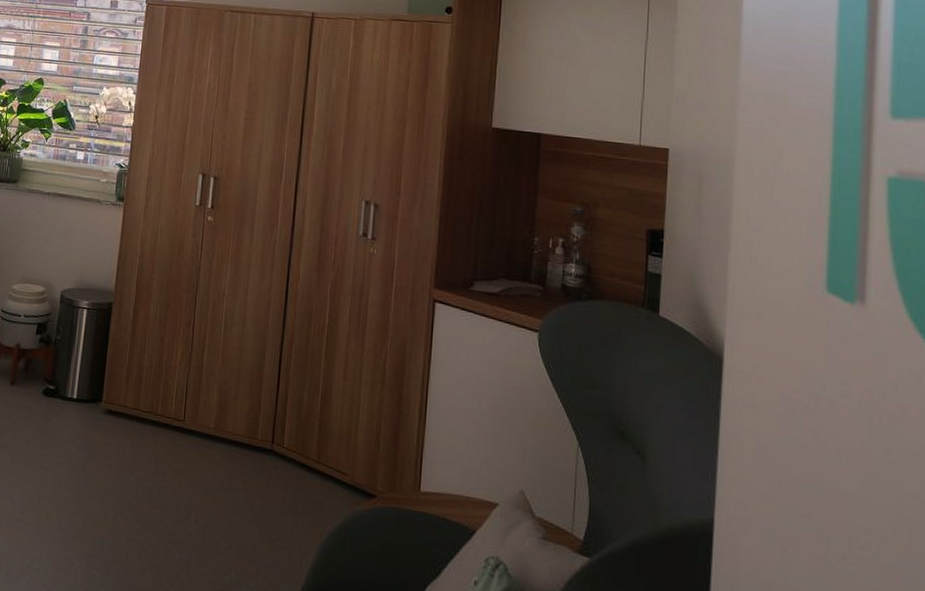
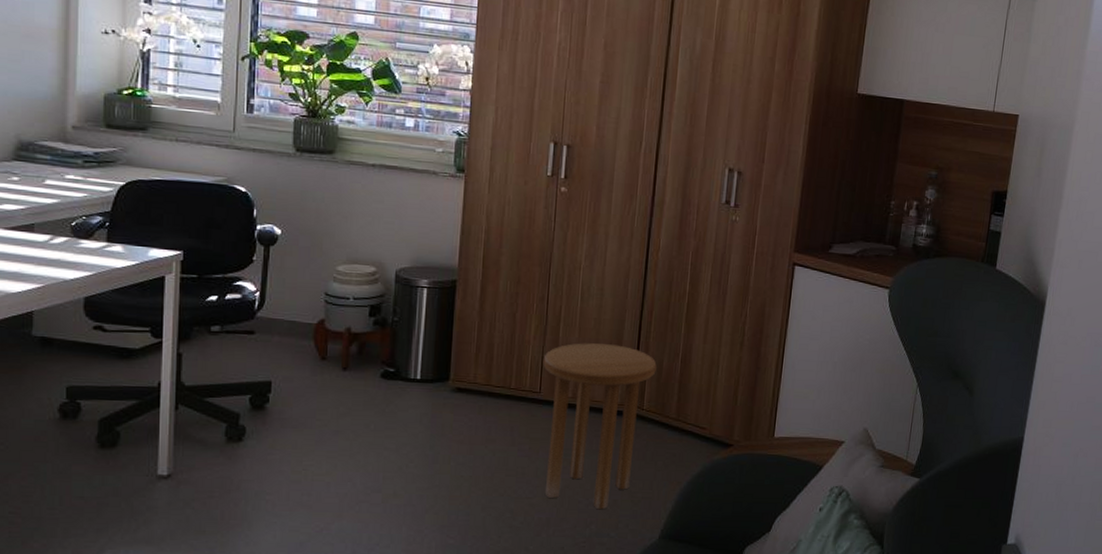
side table: none [186,372,297,556] -> present [543,343,657,510]

